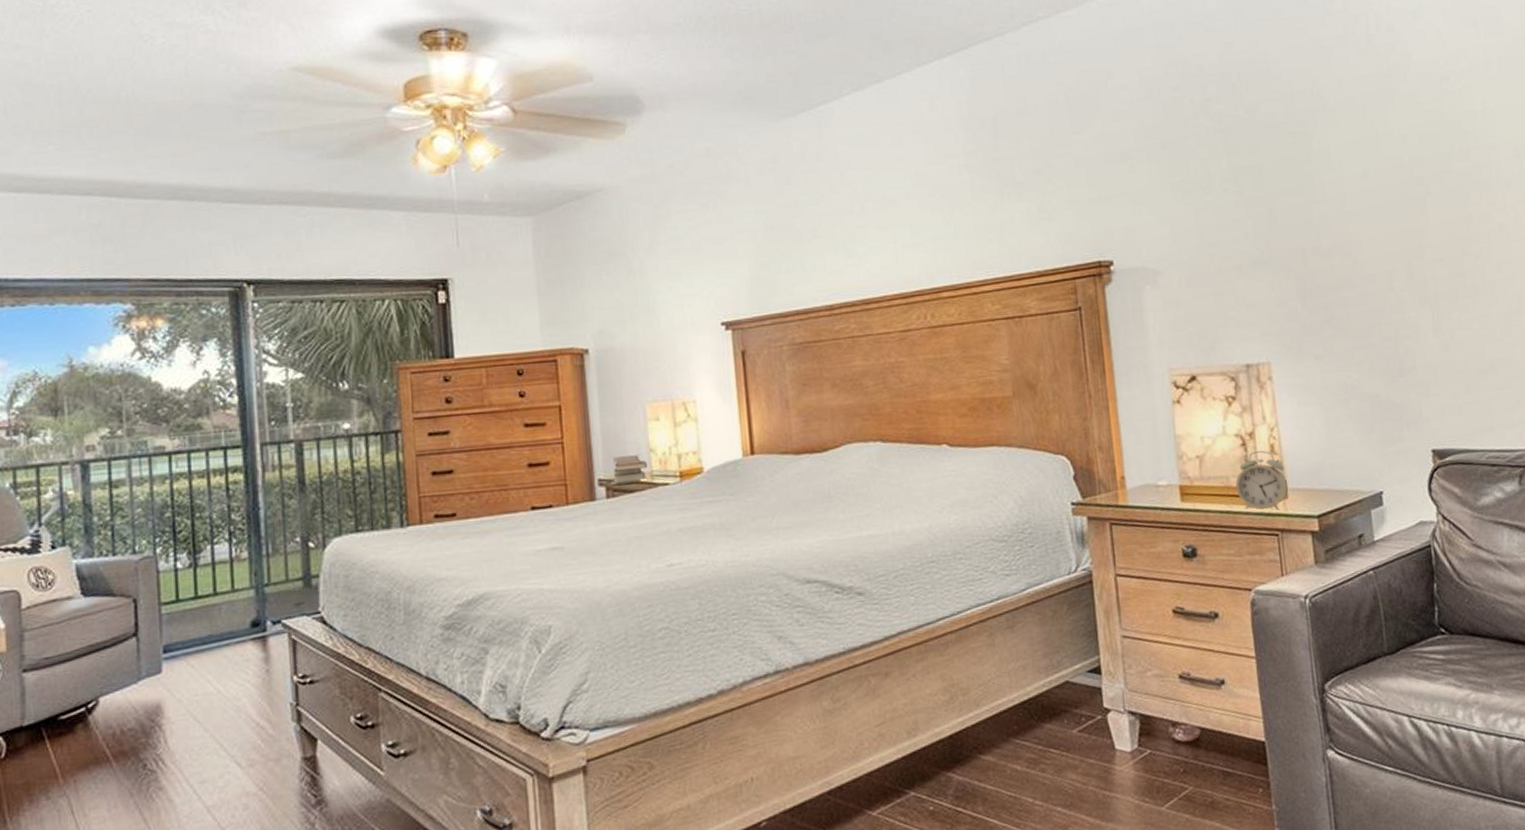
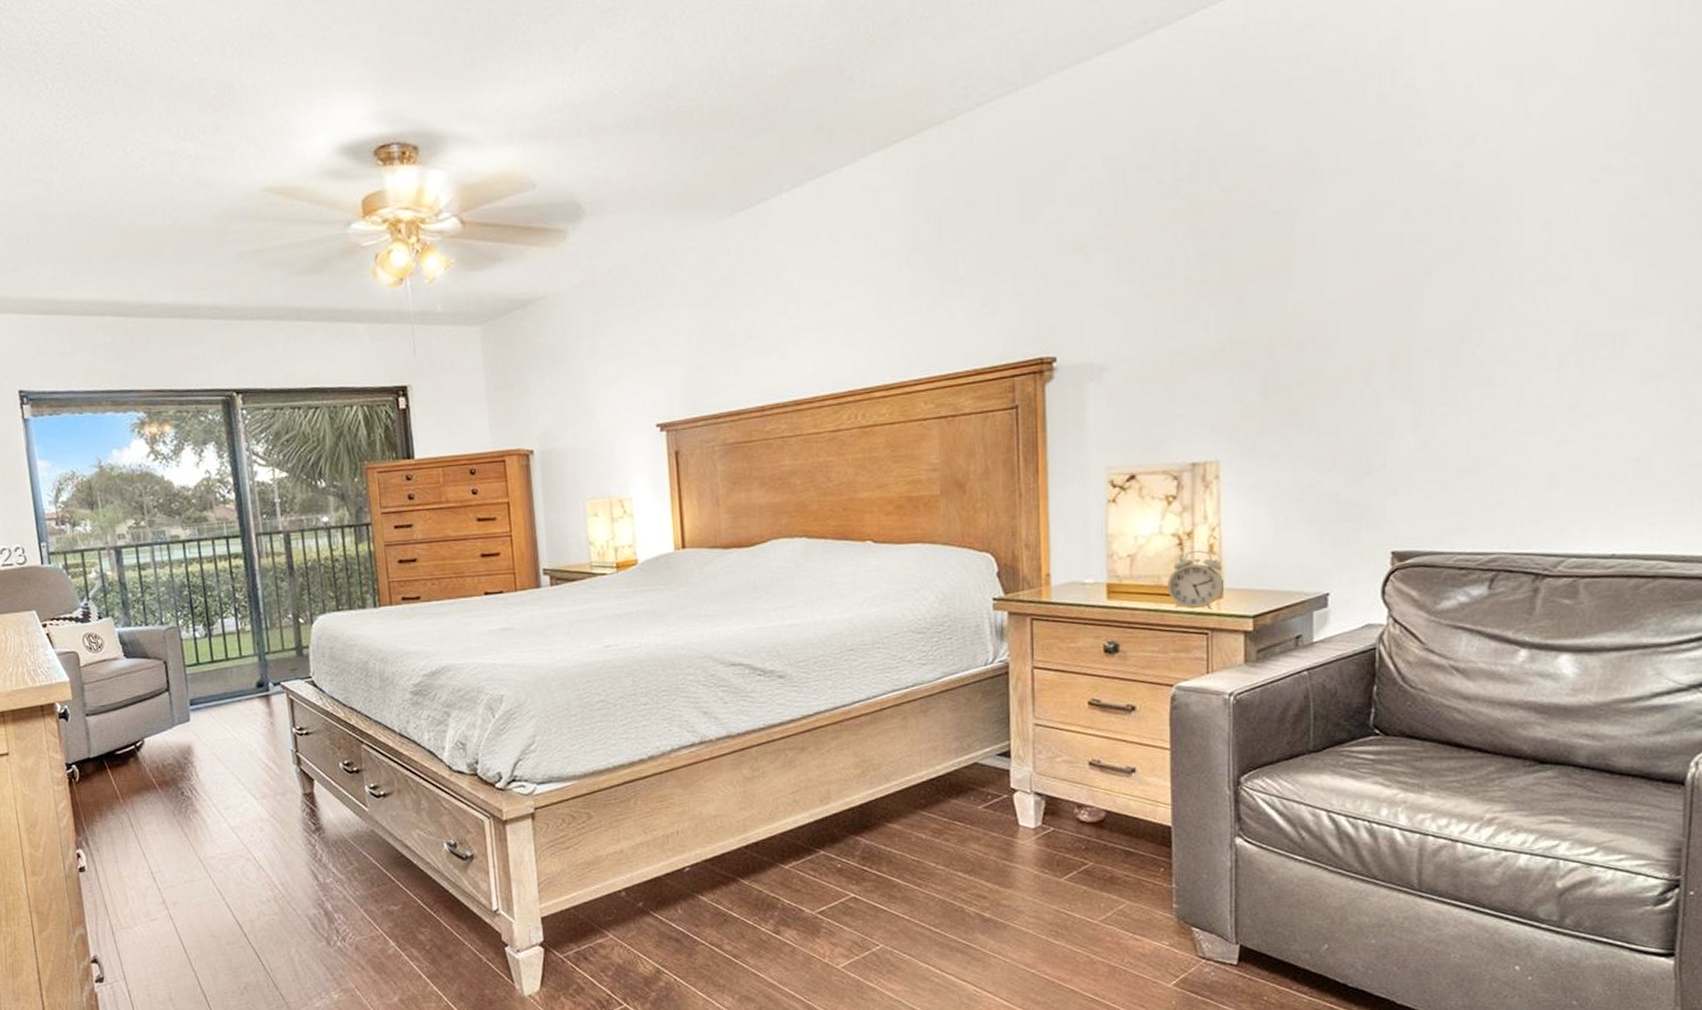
books: present [611,454,647,485] -> none [554,546,587,574]

